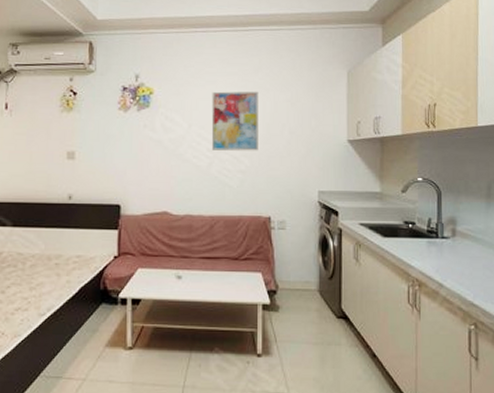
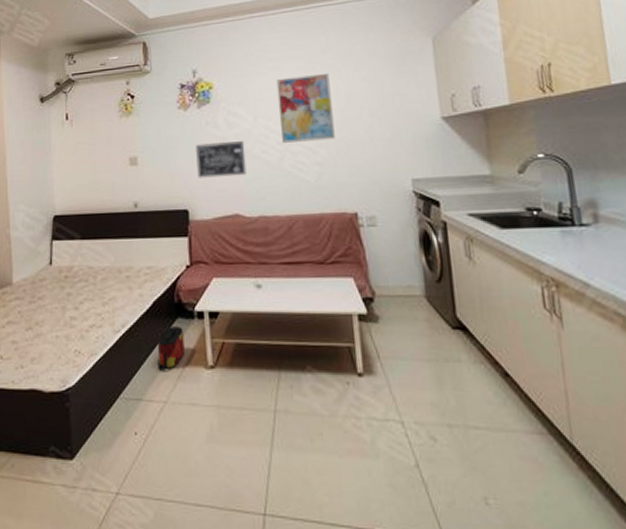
bag: none [79,311,107,351] -> present [157,326,185,370]
wall art: none [132,145,178,177] -> present [196,141,247,178]

